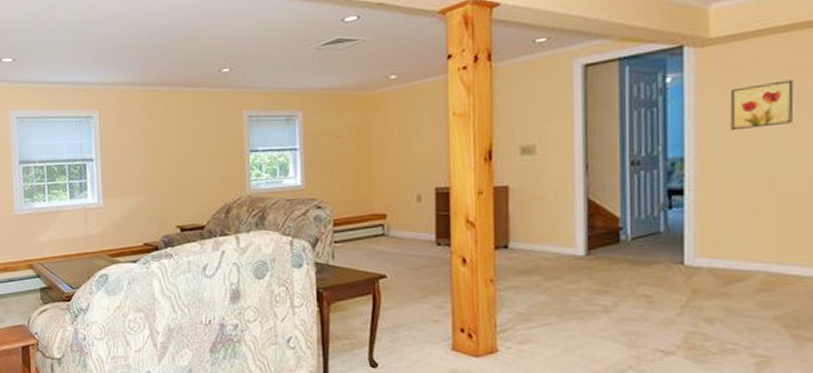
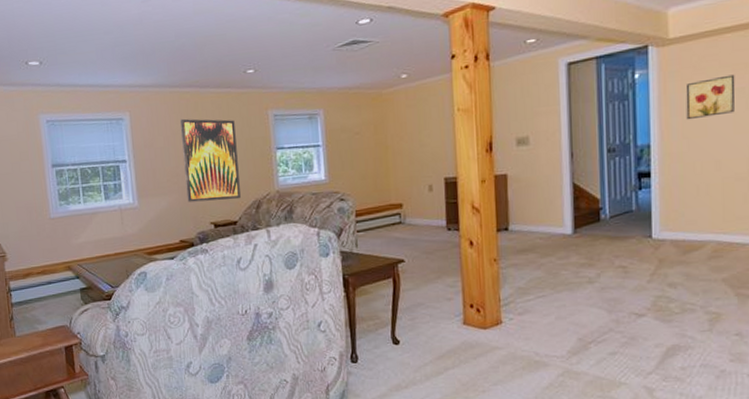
wall art: none [150,118,210,204] -> present [180,118,241,203]

